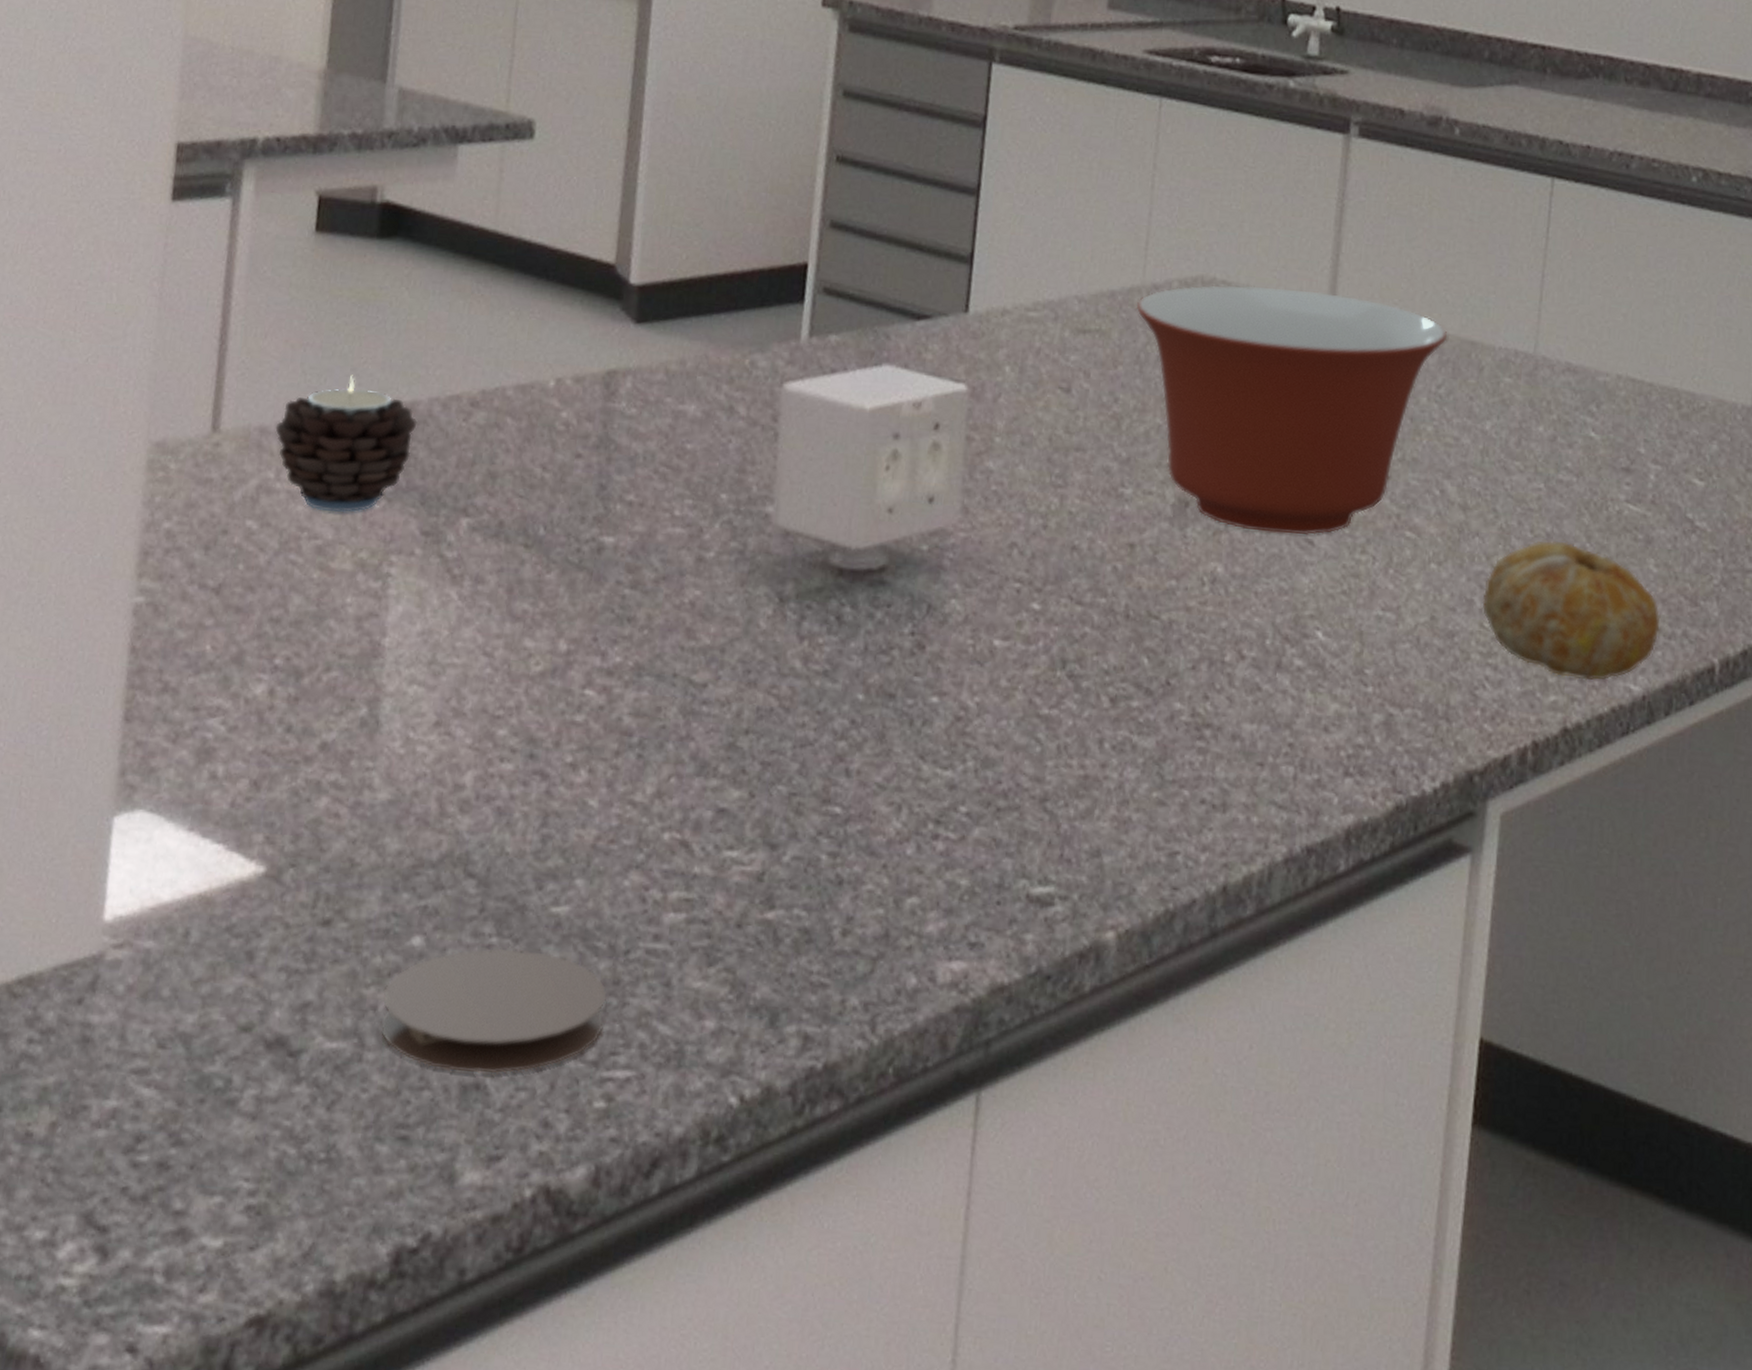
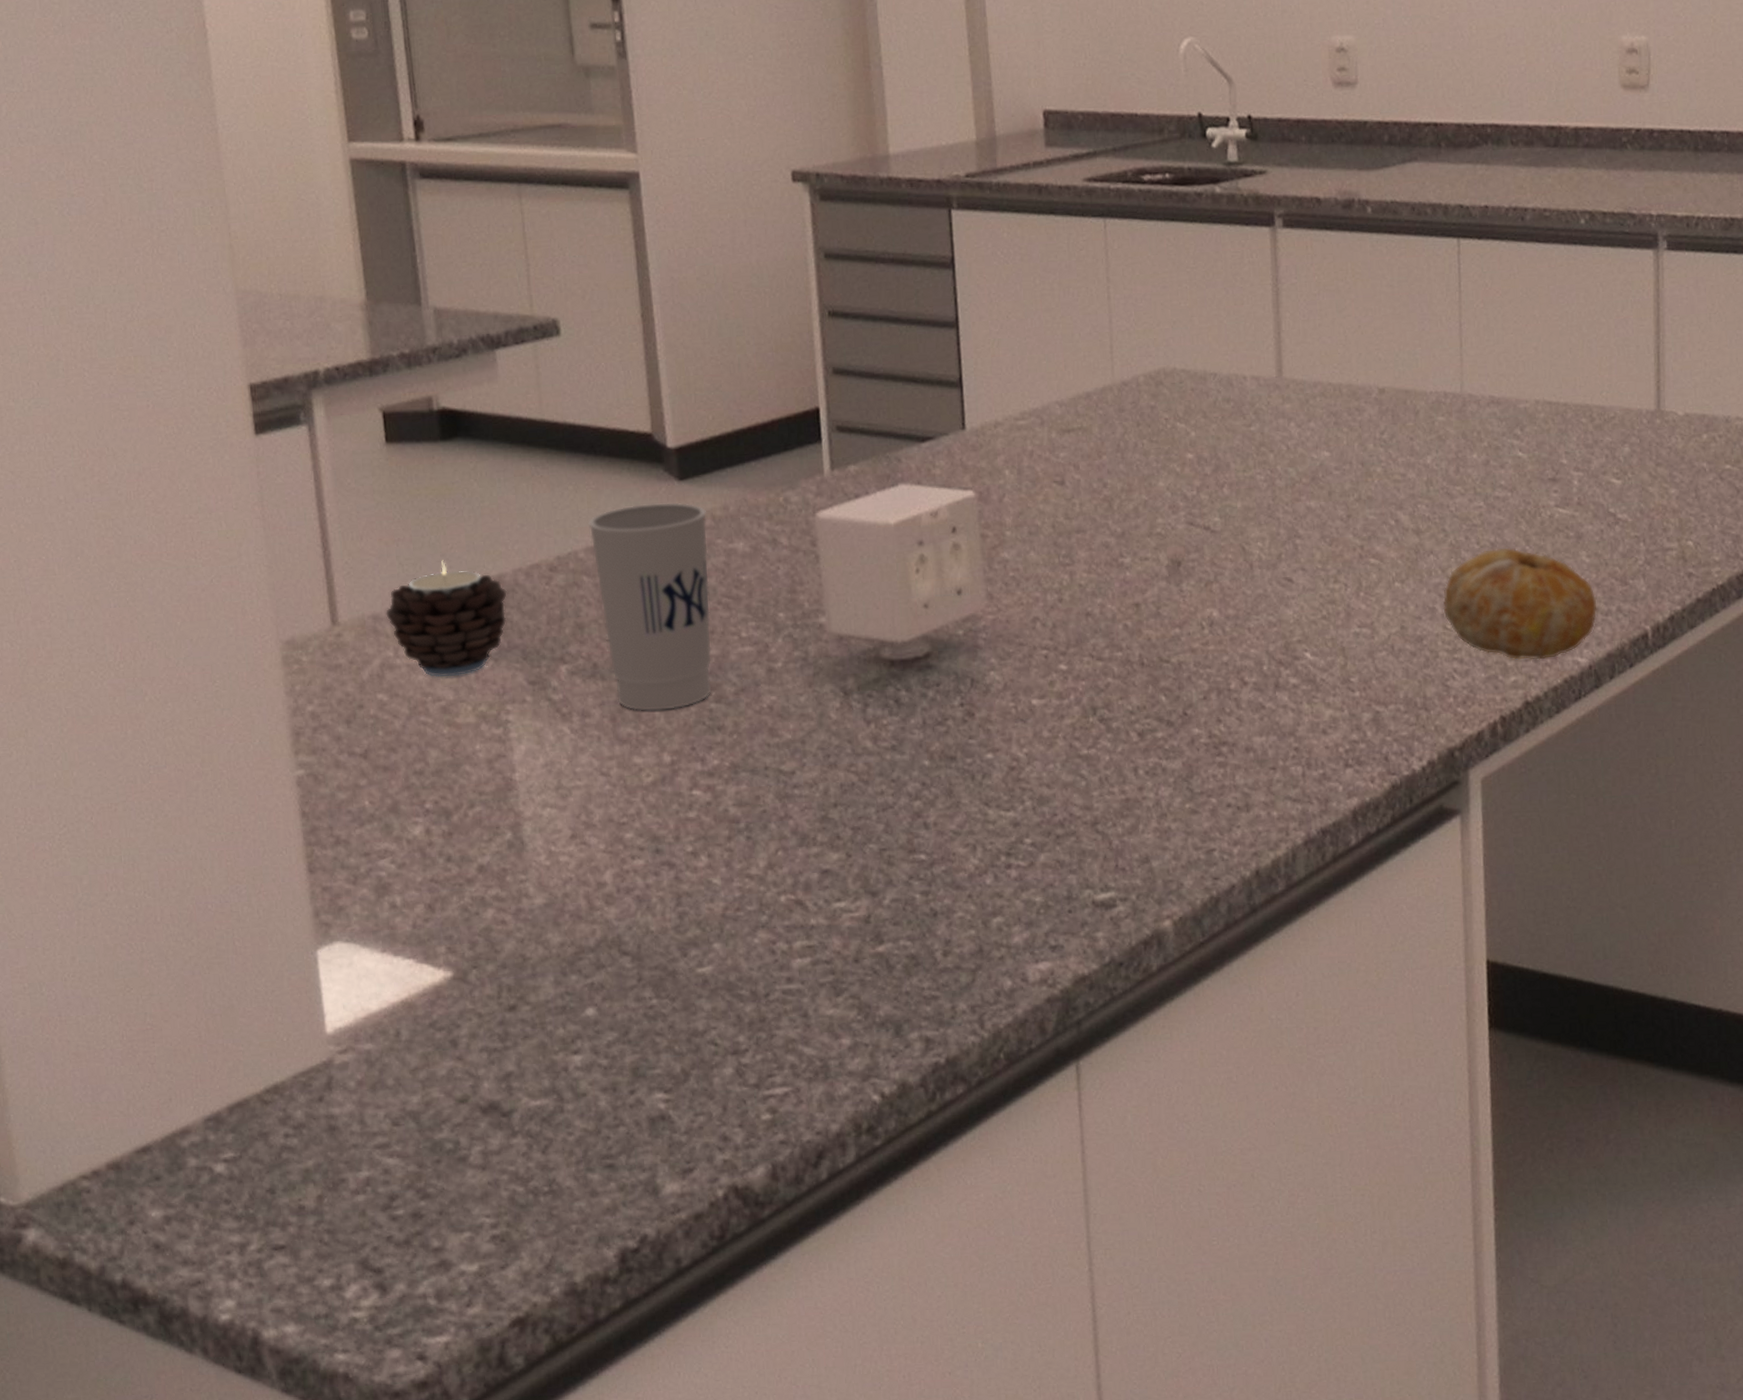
coaster: present [380,948,607,1074] -> none [570,1005,759,1109]
cup: none [518,343,661,589] -> present [588,502,712,711]
mixing bowl: present [1136,285,1448,536] -> none [1110,367,1384,578]

